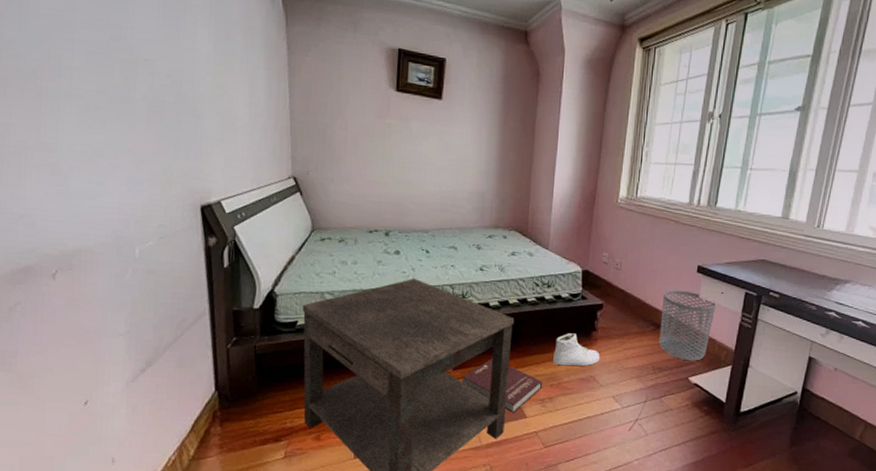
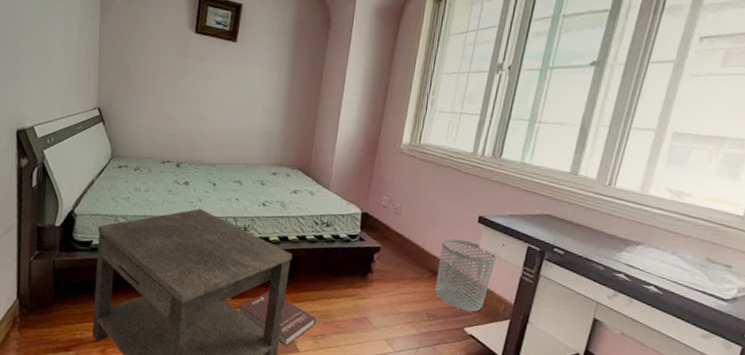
sneaker: present [553,333,600,366] -> none [328,272,375,307]

